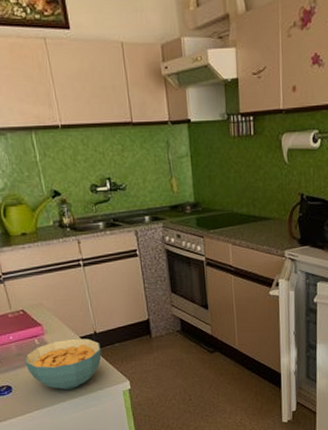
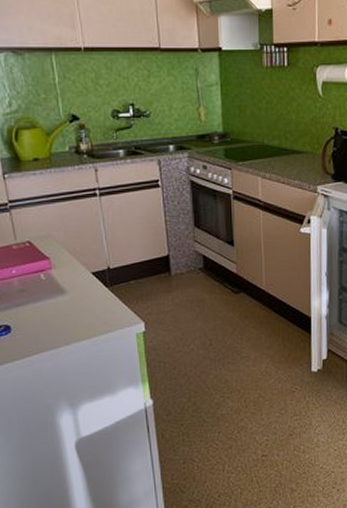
cereal bowl: present [24,338,102,390] -> none [27,274,115,331]

